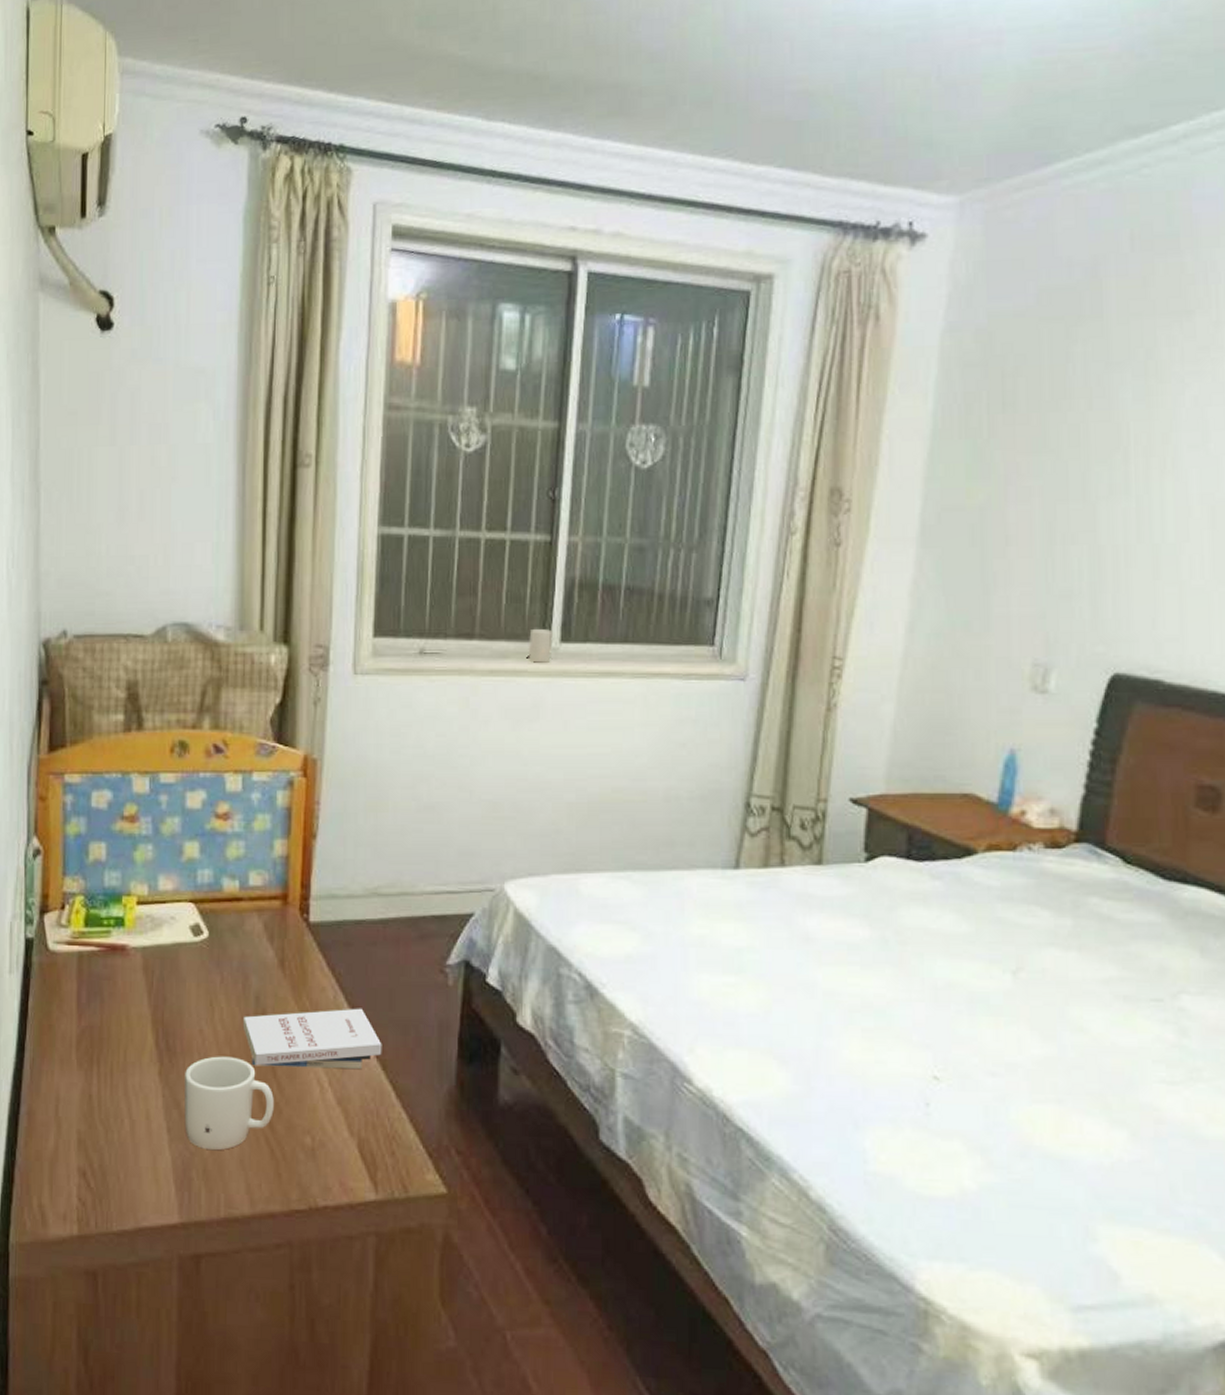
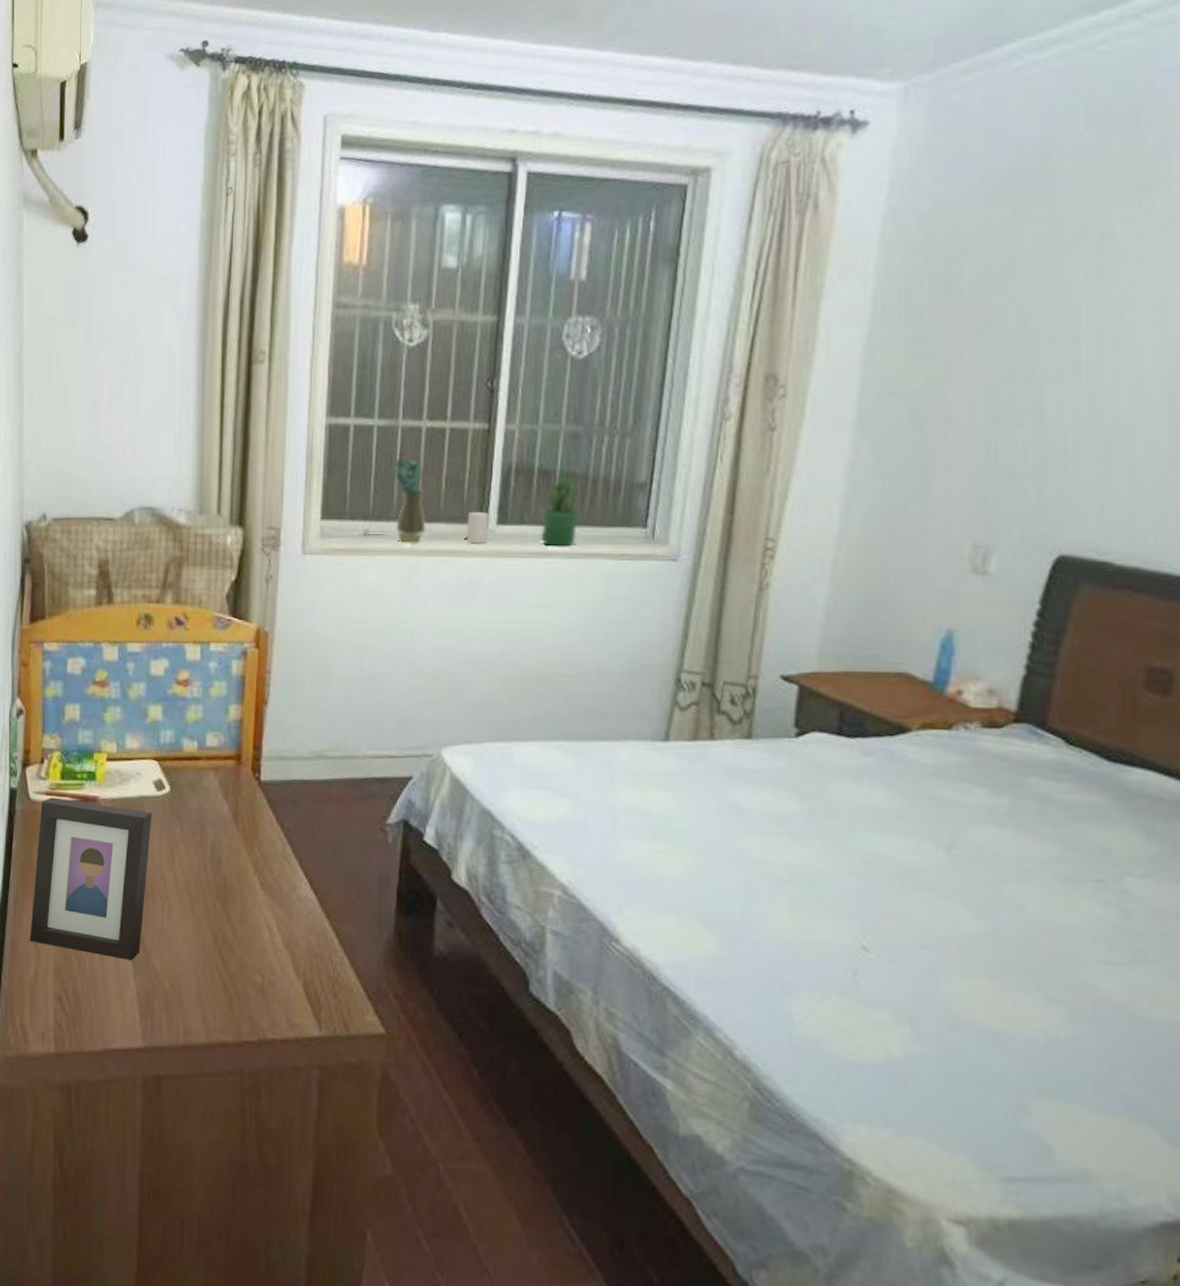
picture frame: none [49,947,189,1127] -> present [30,797,153,961]
mug: present [184,1056,274,1151] -> none [148,899,228,984]
books: present [242,1008,382,1068] -> none [200,860,327,916]
vase: none [450,567,486,664] -> present [392,455,426,544]
planter: none [606,583,647,668] -> present [541,468,581,549]

